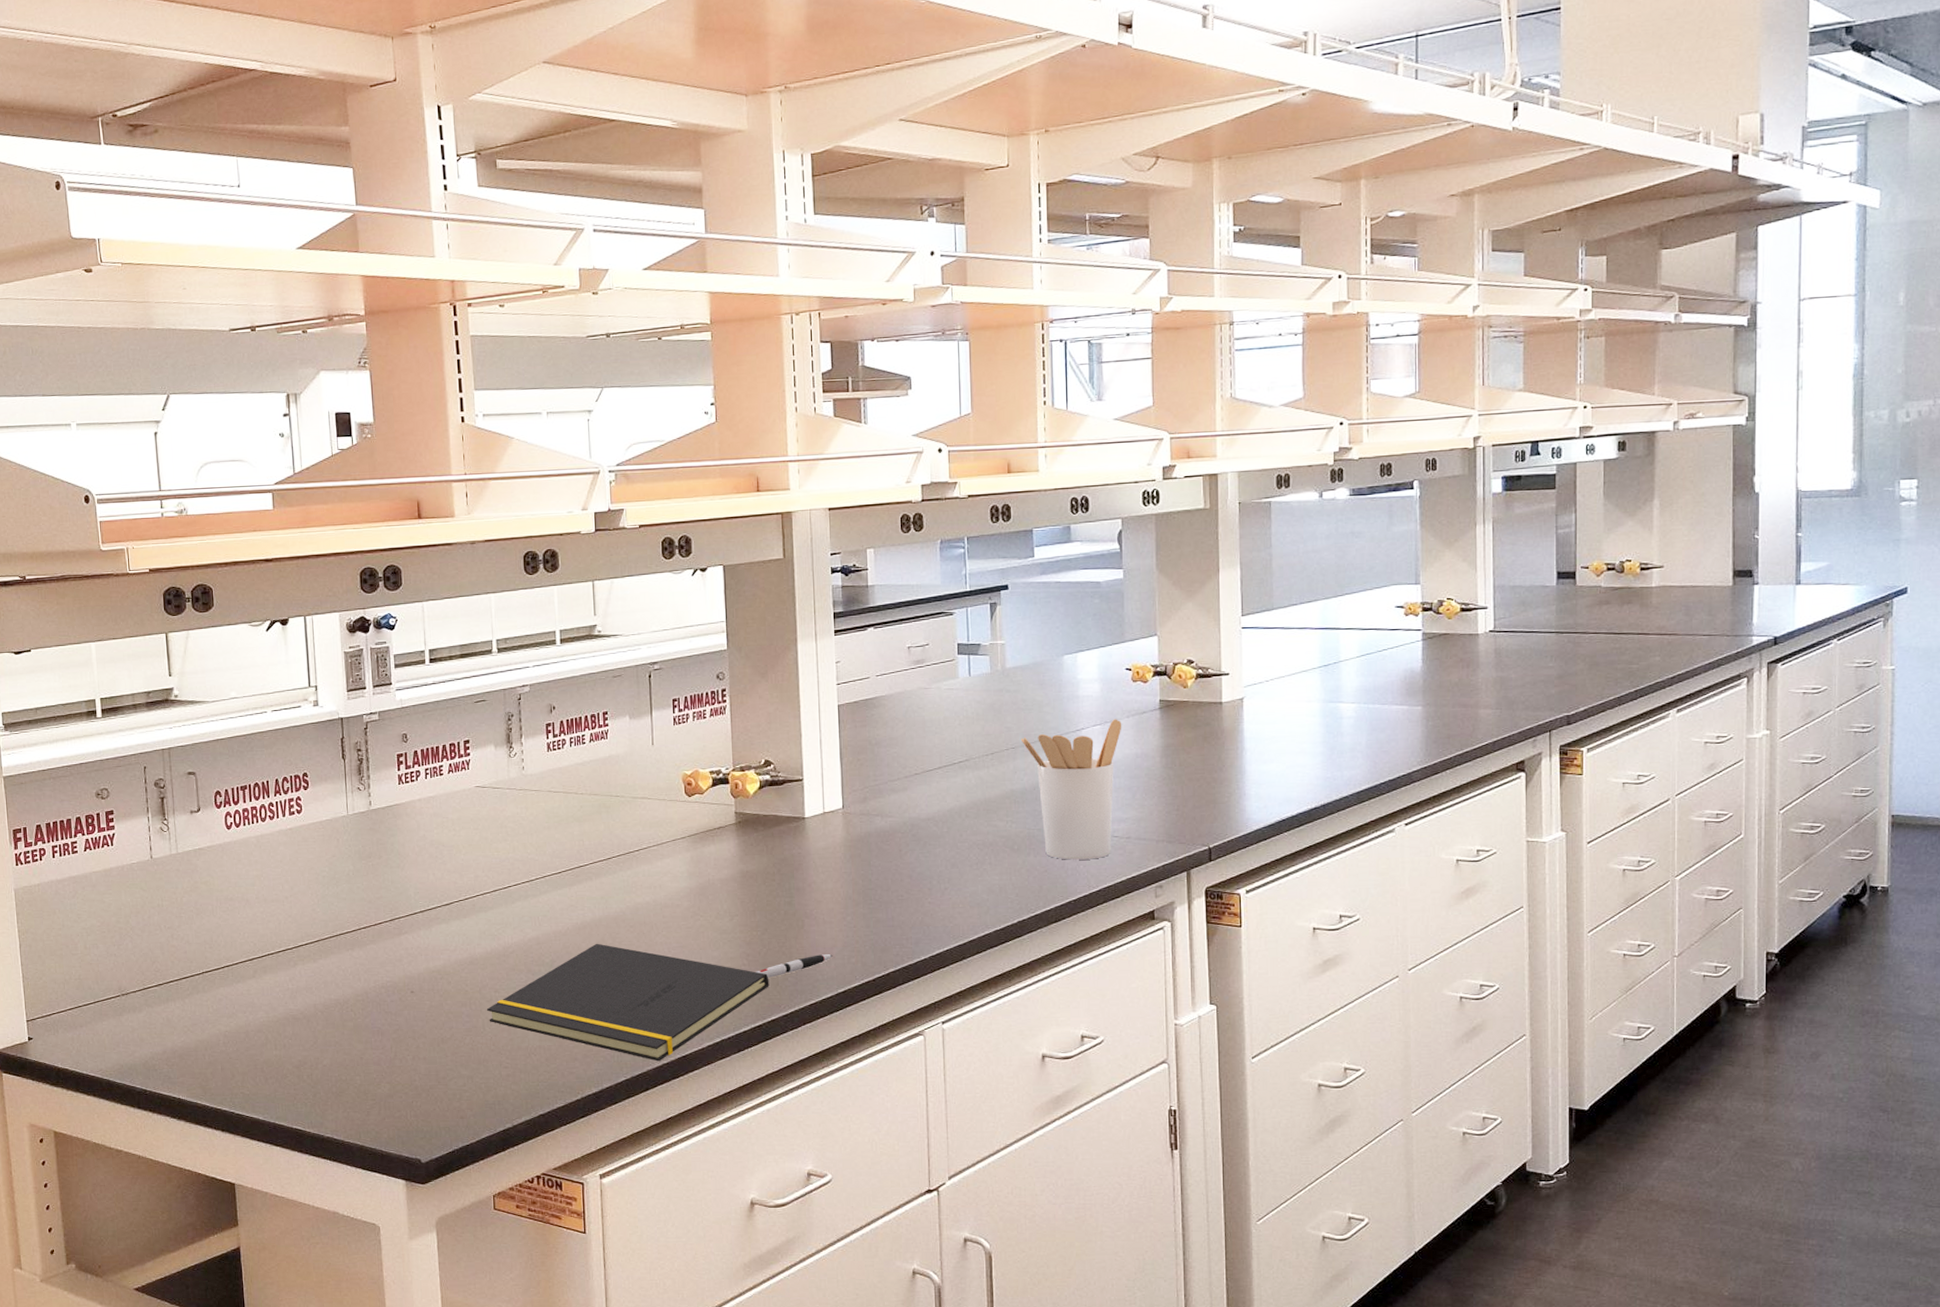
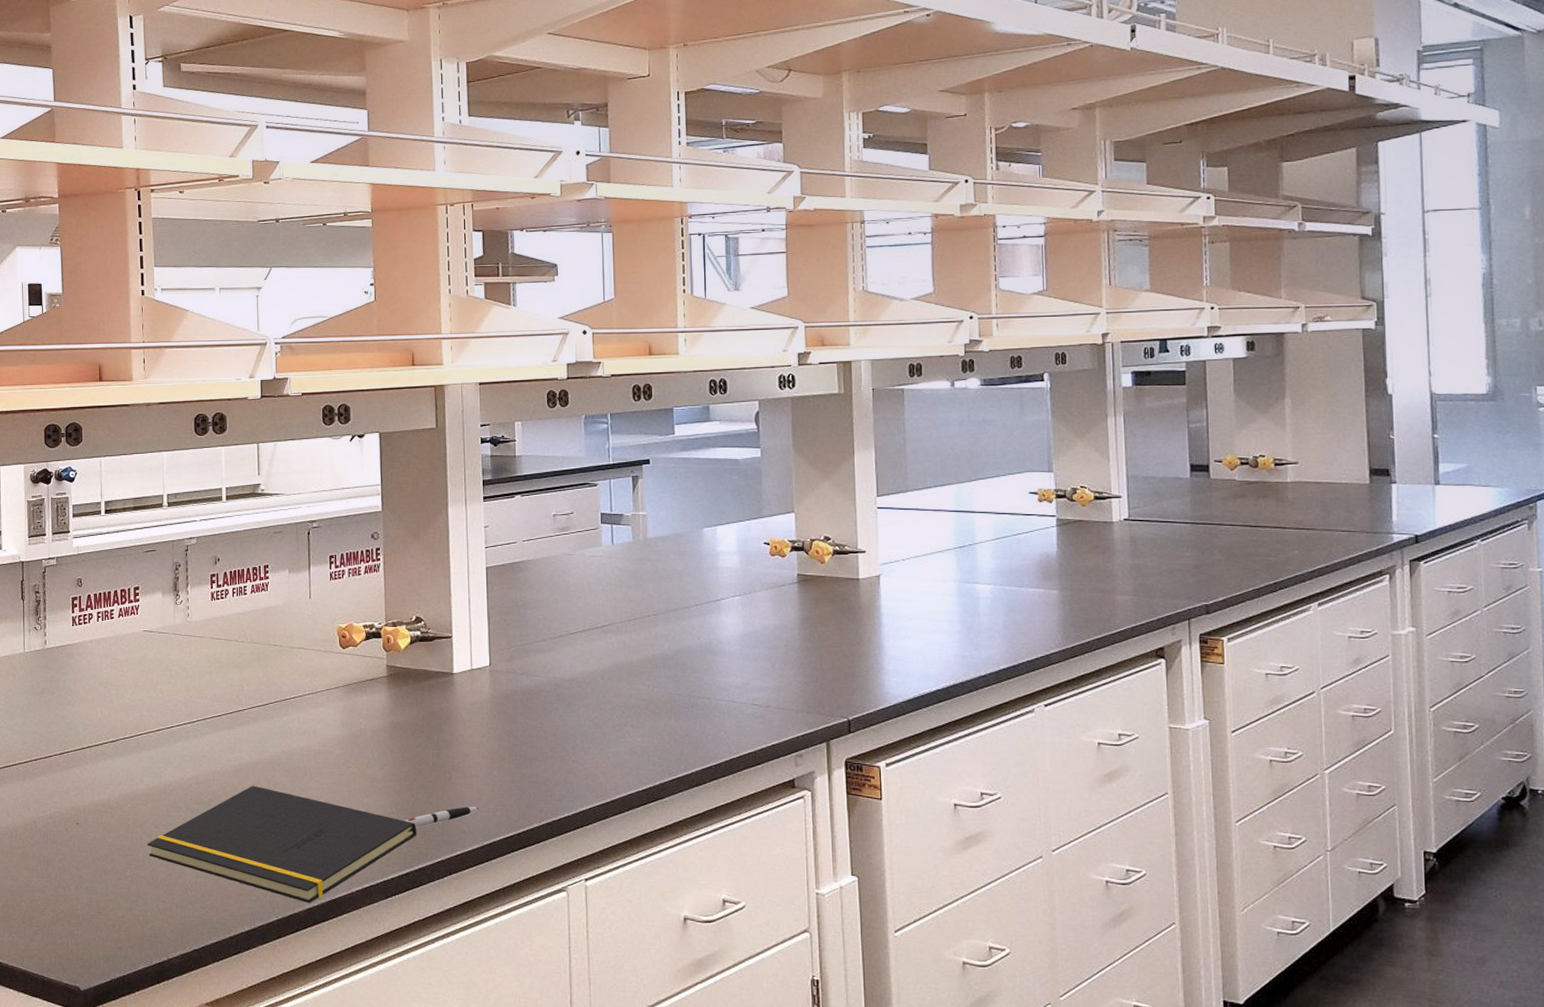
utensil holder: present [1020,719,1122,860] -> none [662,591,761,726]

